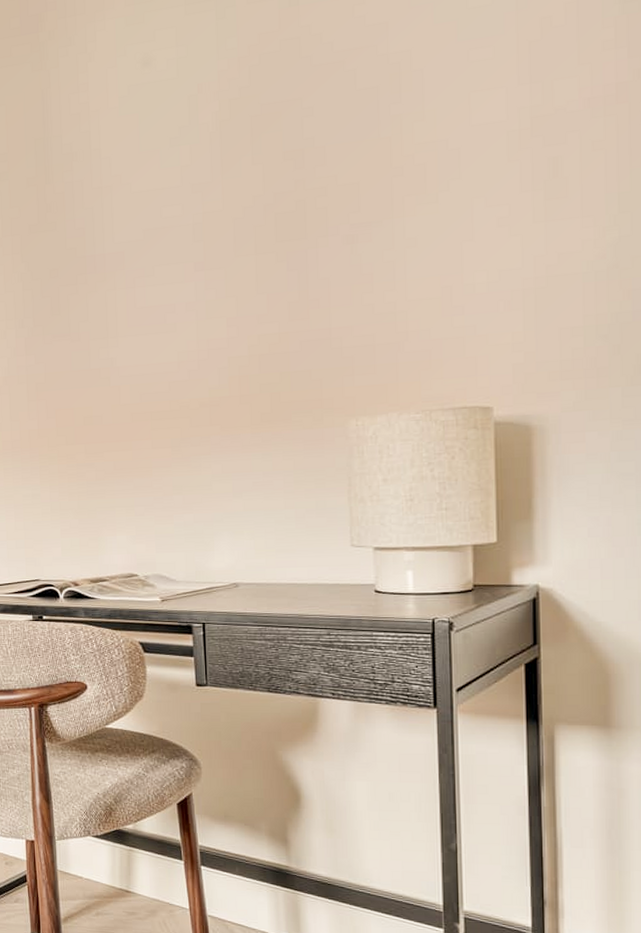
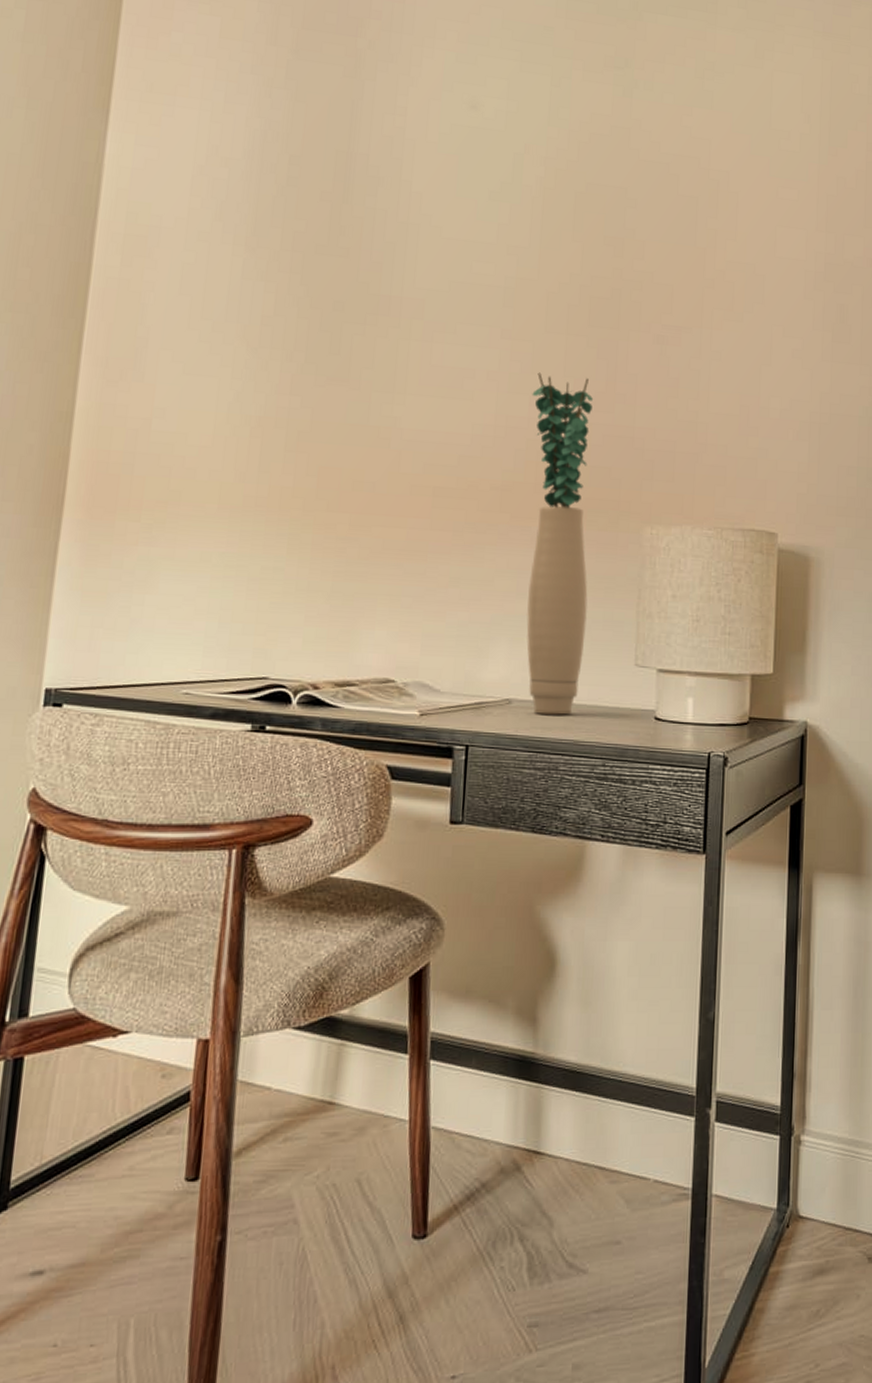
vase: none [229,291,301,594] -> present [526,372,593,715]

